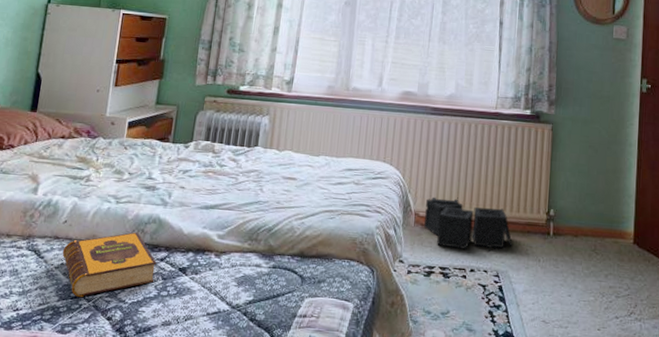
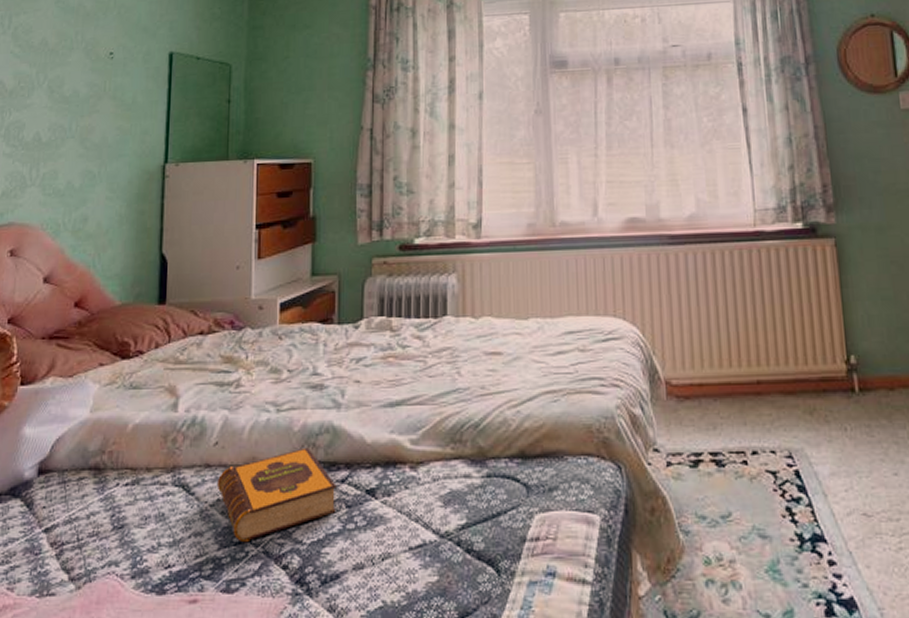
storage bin: present [424,197,513,253] -> none [678,354,805,425]

